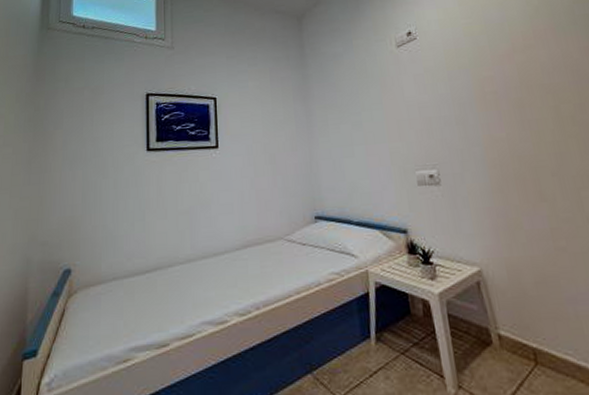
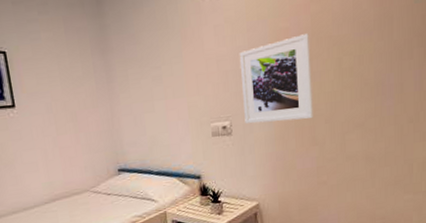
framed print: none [441,82,536,174] -> present [239,34,313,124]

